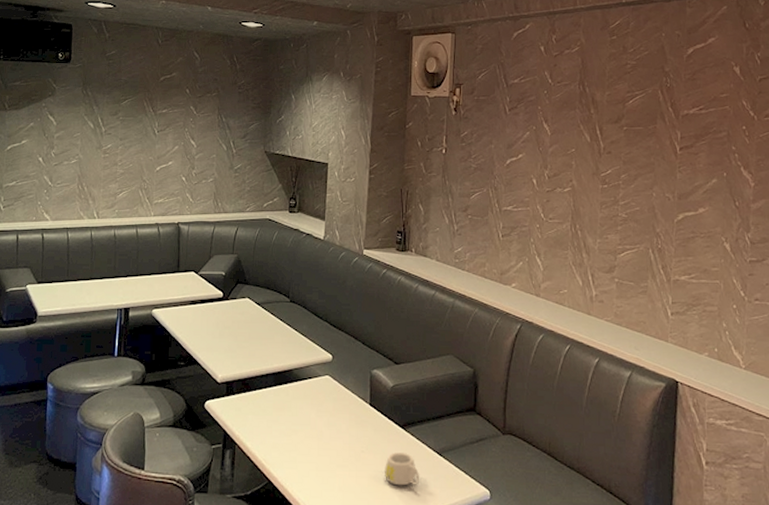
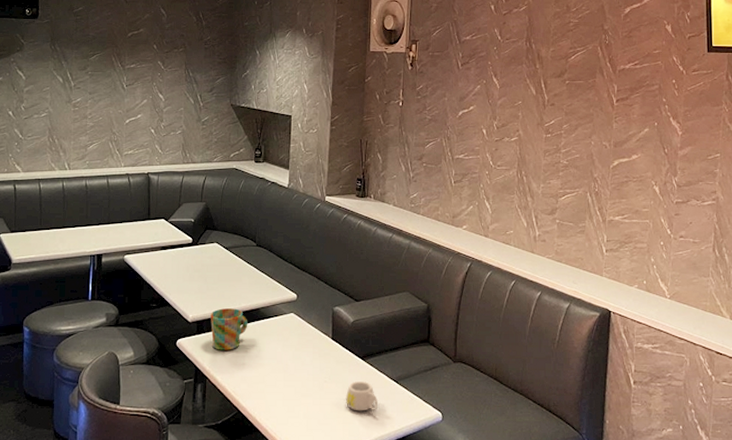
mug: none [241,368,280,414] -> present [210,308,248,350]

